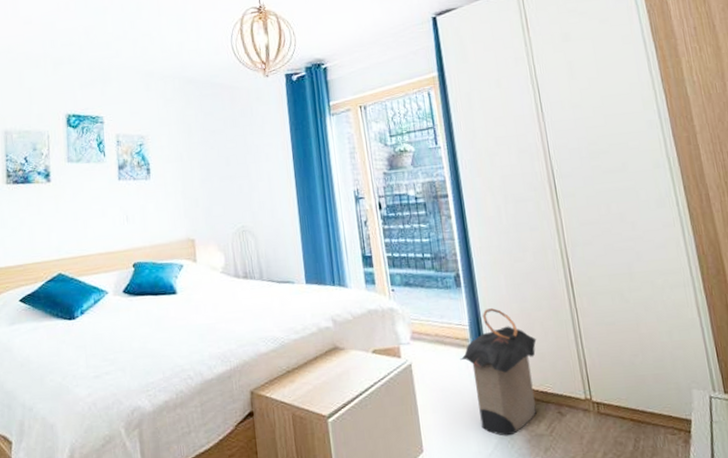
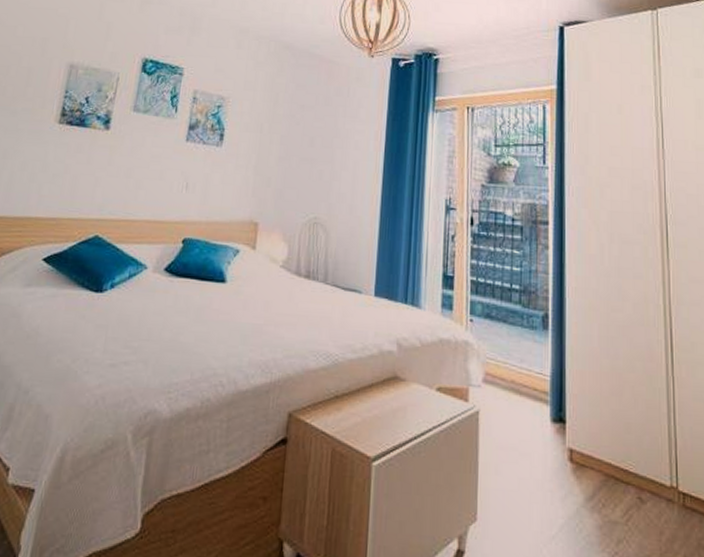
laundry hamper: present [460,308,537,436] -> none [535,360,624,517]

